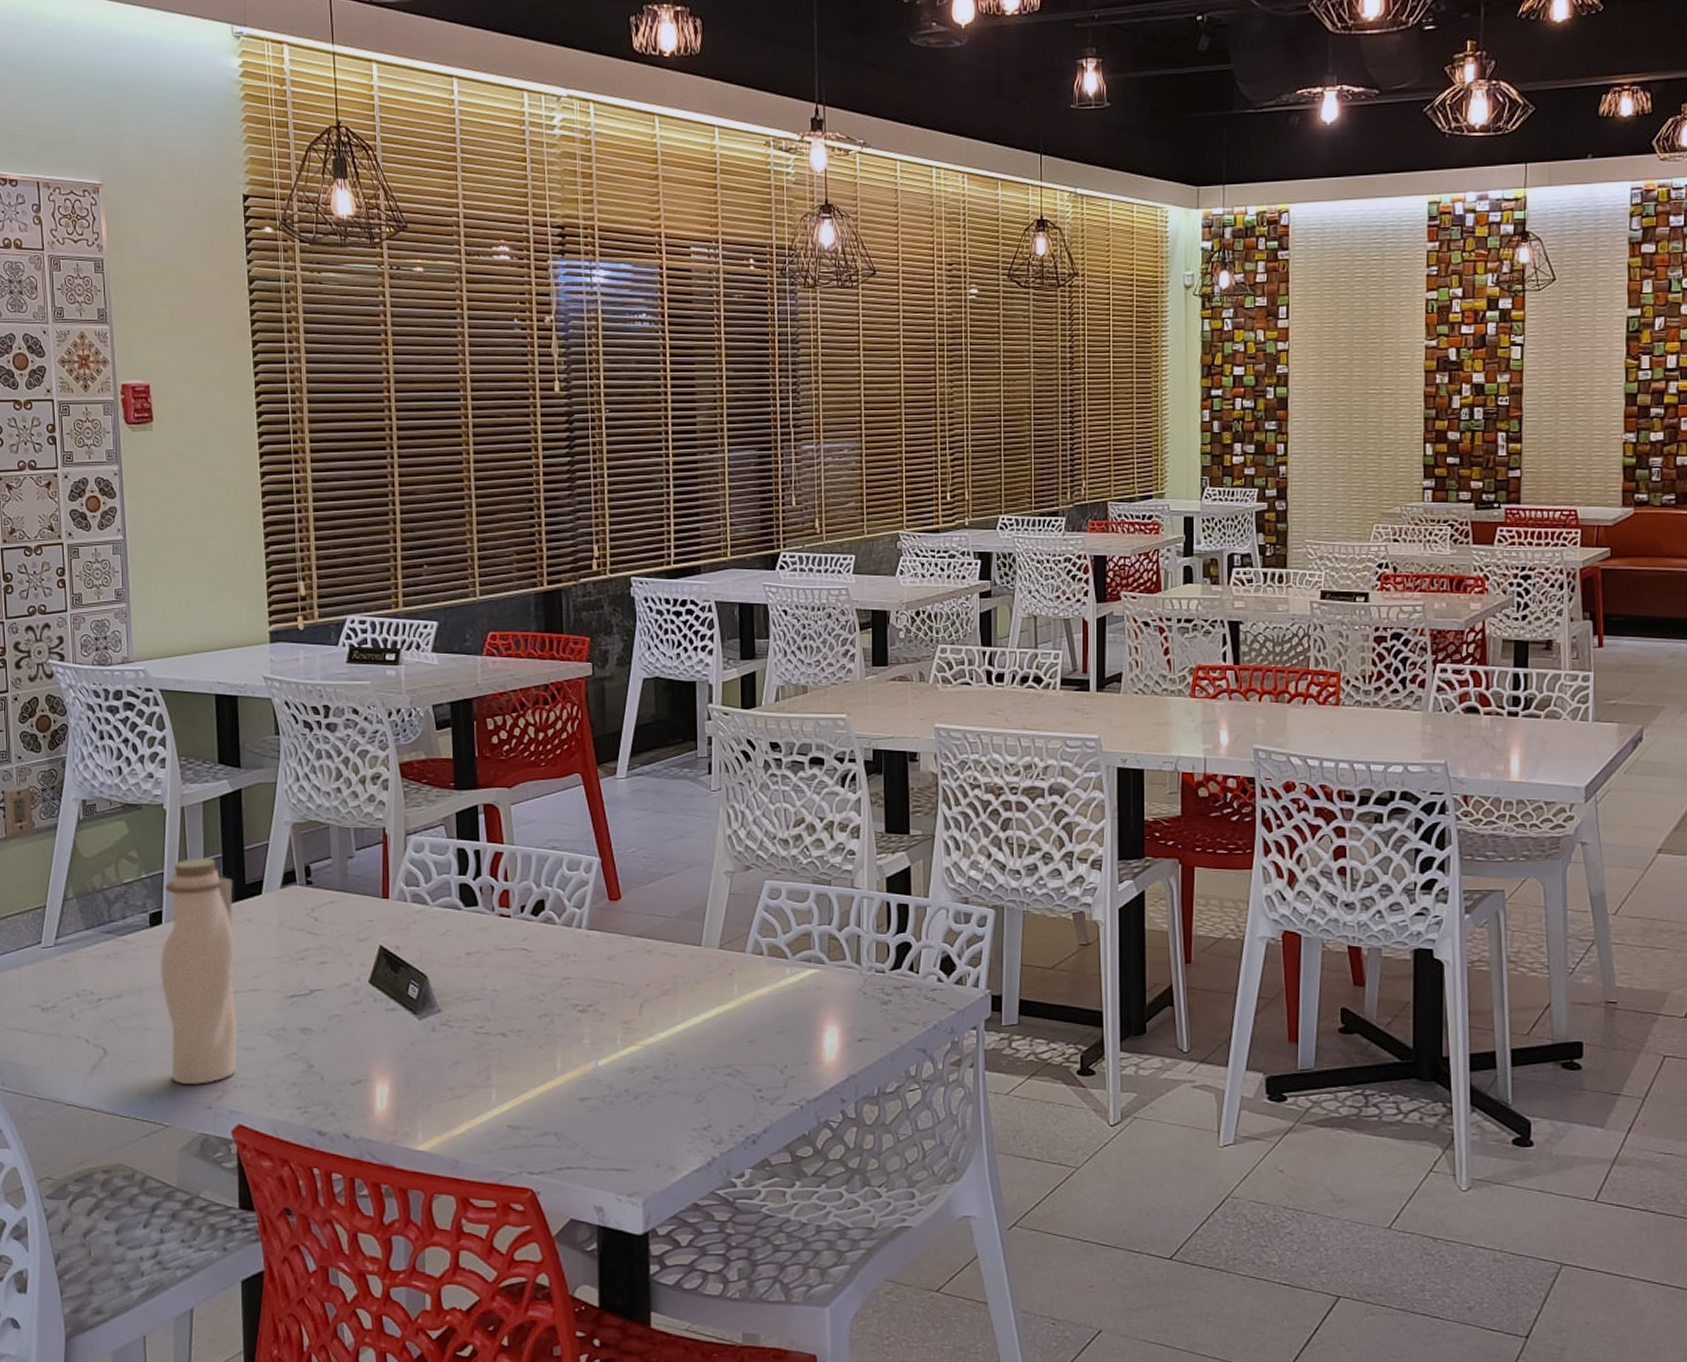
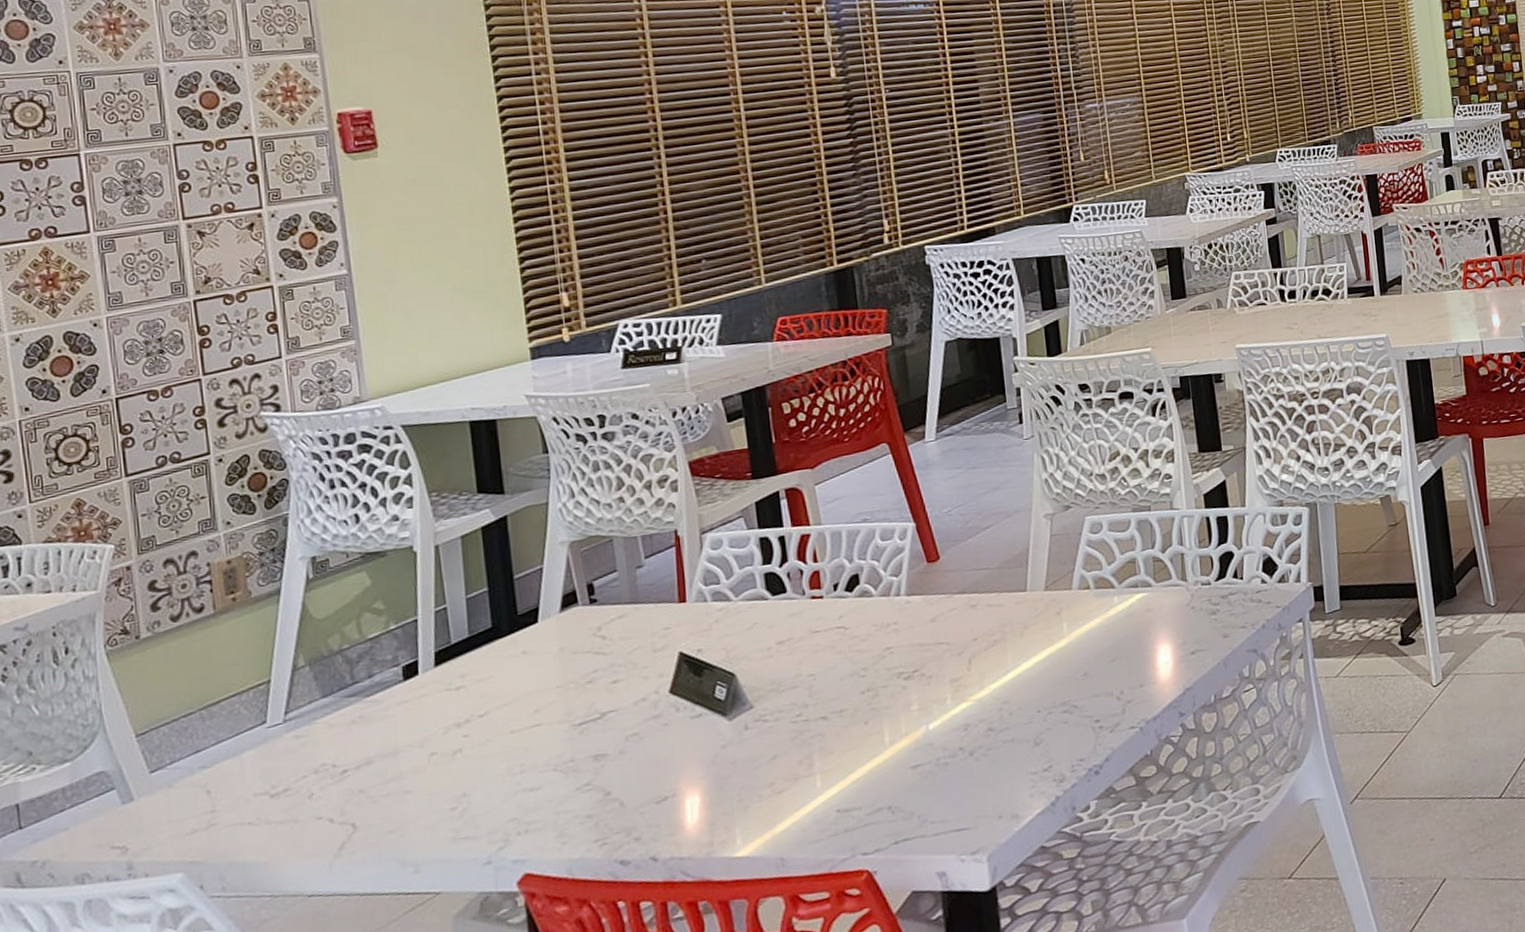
water bottle: present [160,857,237,1084] -> none [418,595,519,844]

